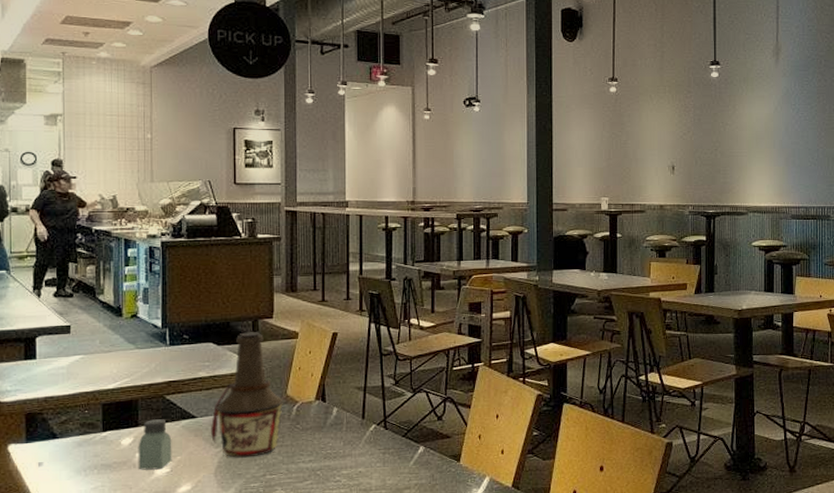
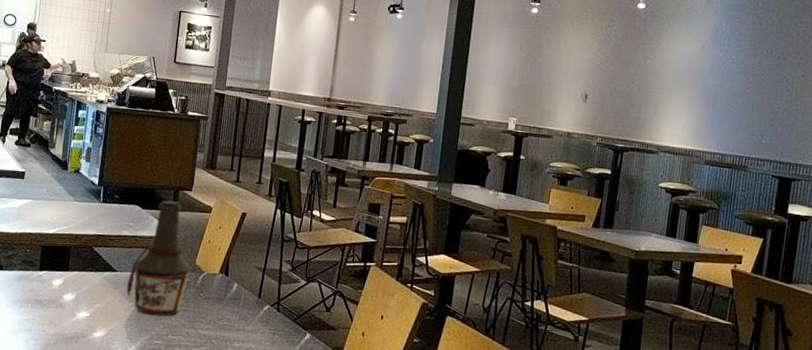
saltshaker: present [138,419,172,470] -> none [63,267,94,313]

